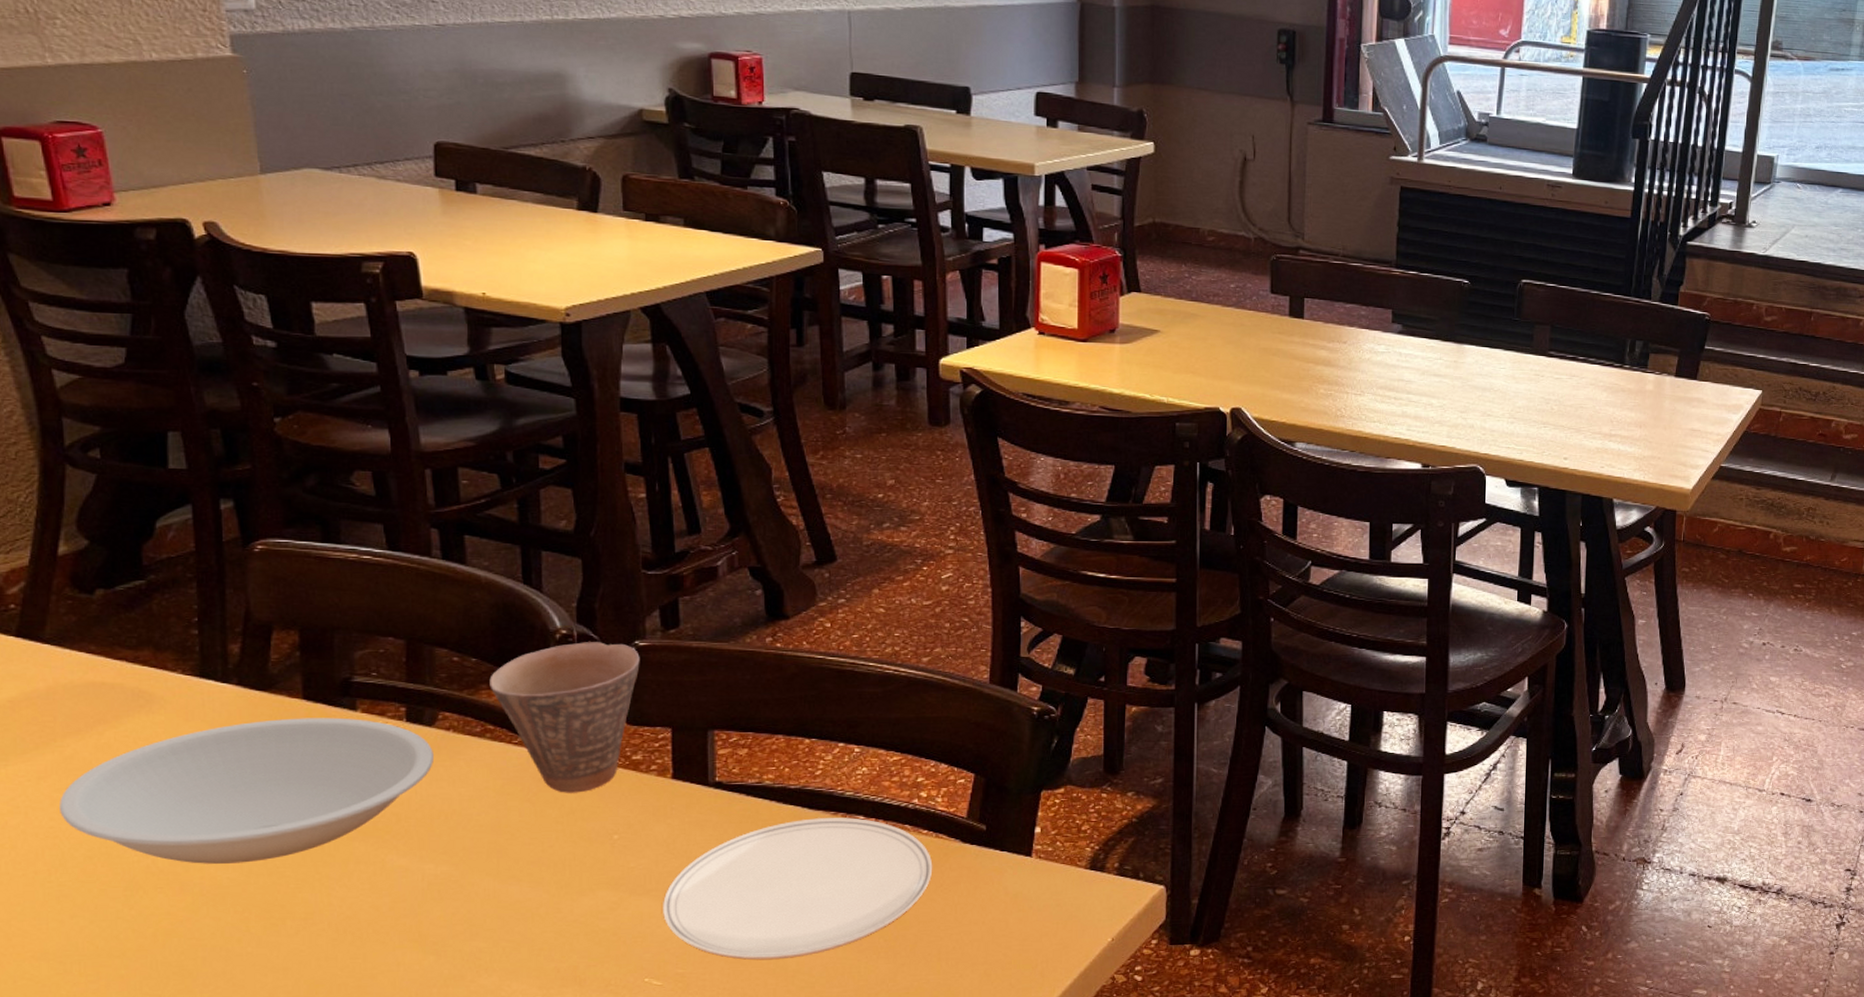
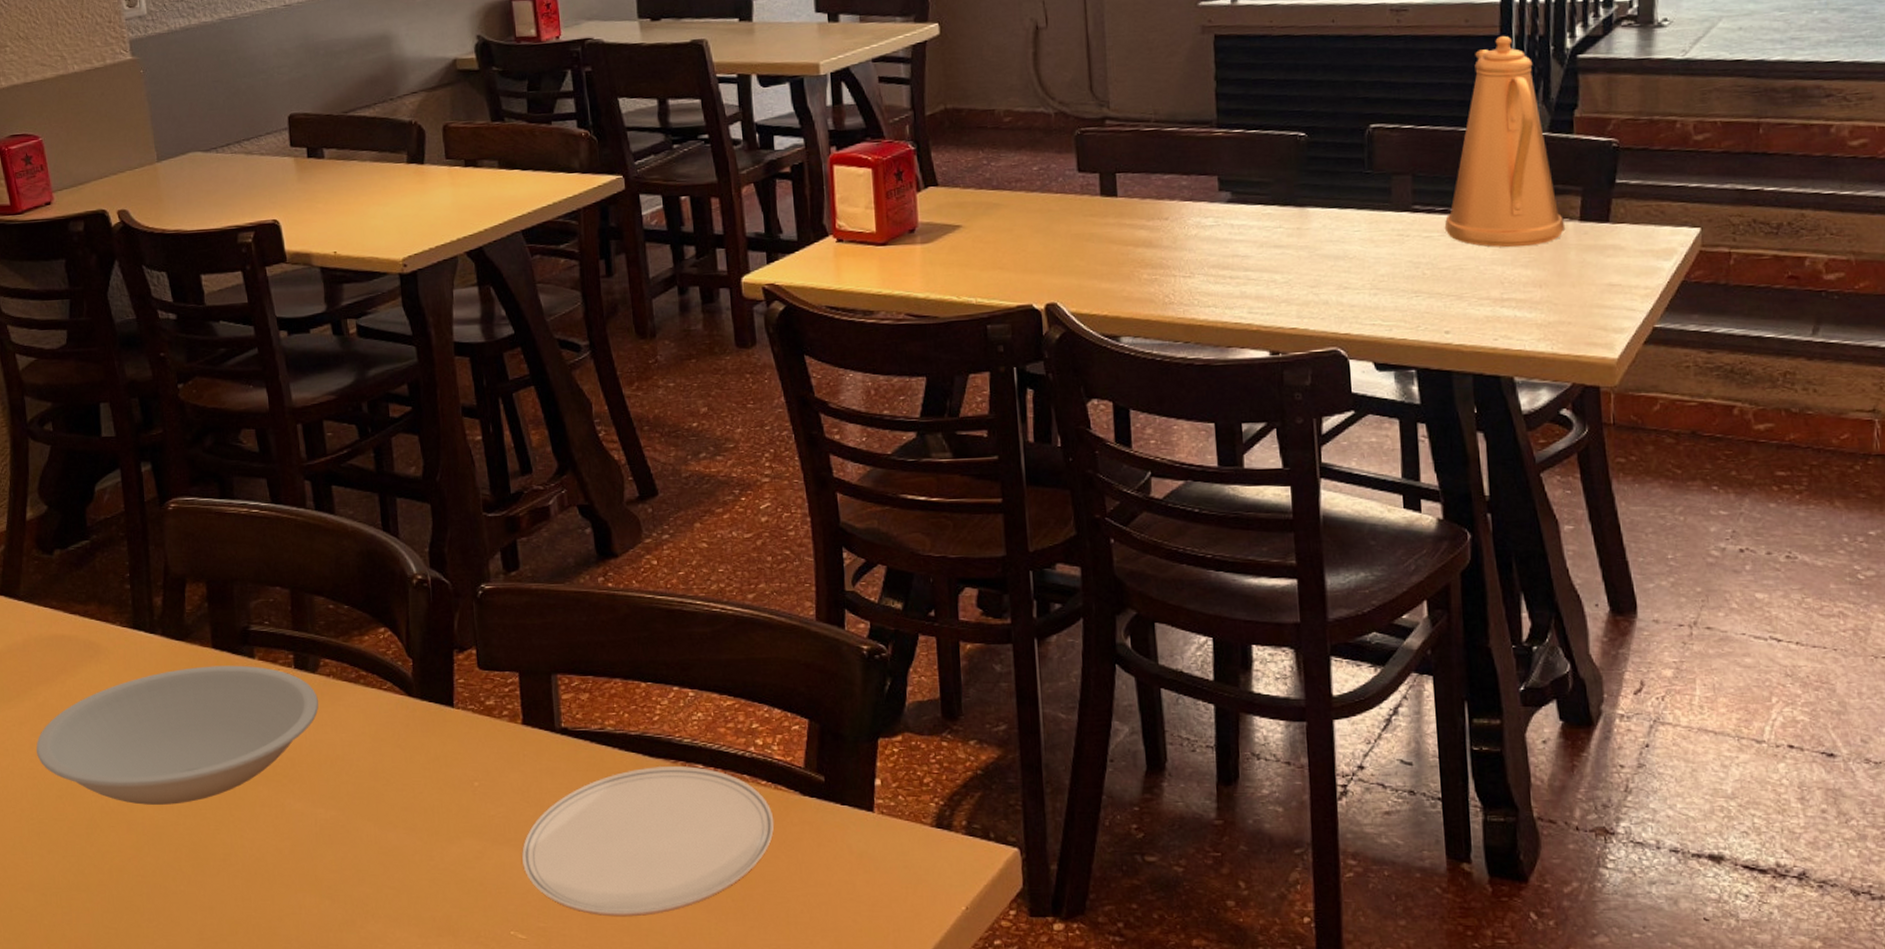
cup: present [489,642,640,793] -> none [360,586,487,739]
coffee pot: none [1572,218,1663,394] -> present [1444,35,1564,248]

